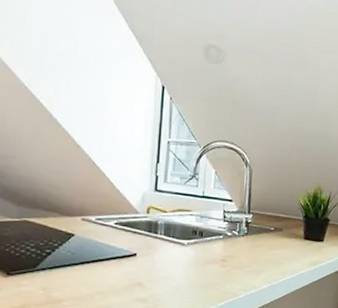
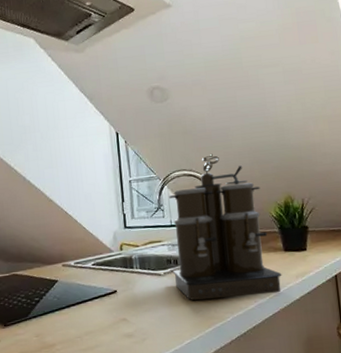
coffee maker: none [196,130,298,277] -> present [169,153,282,301]

